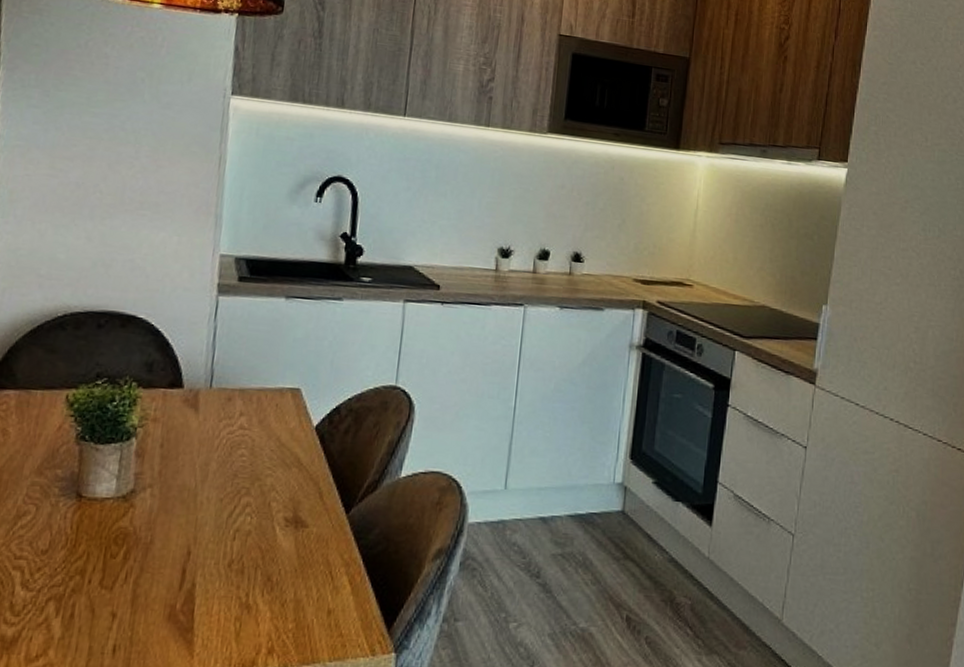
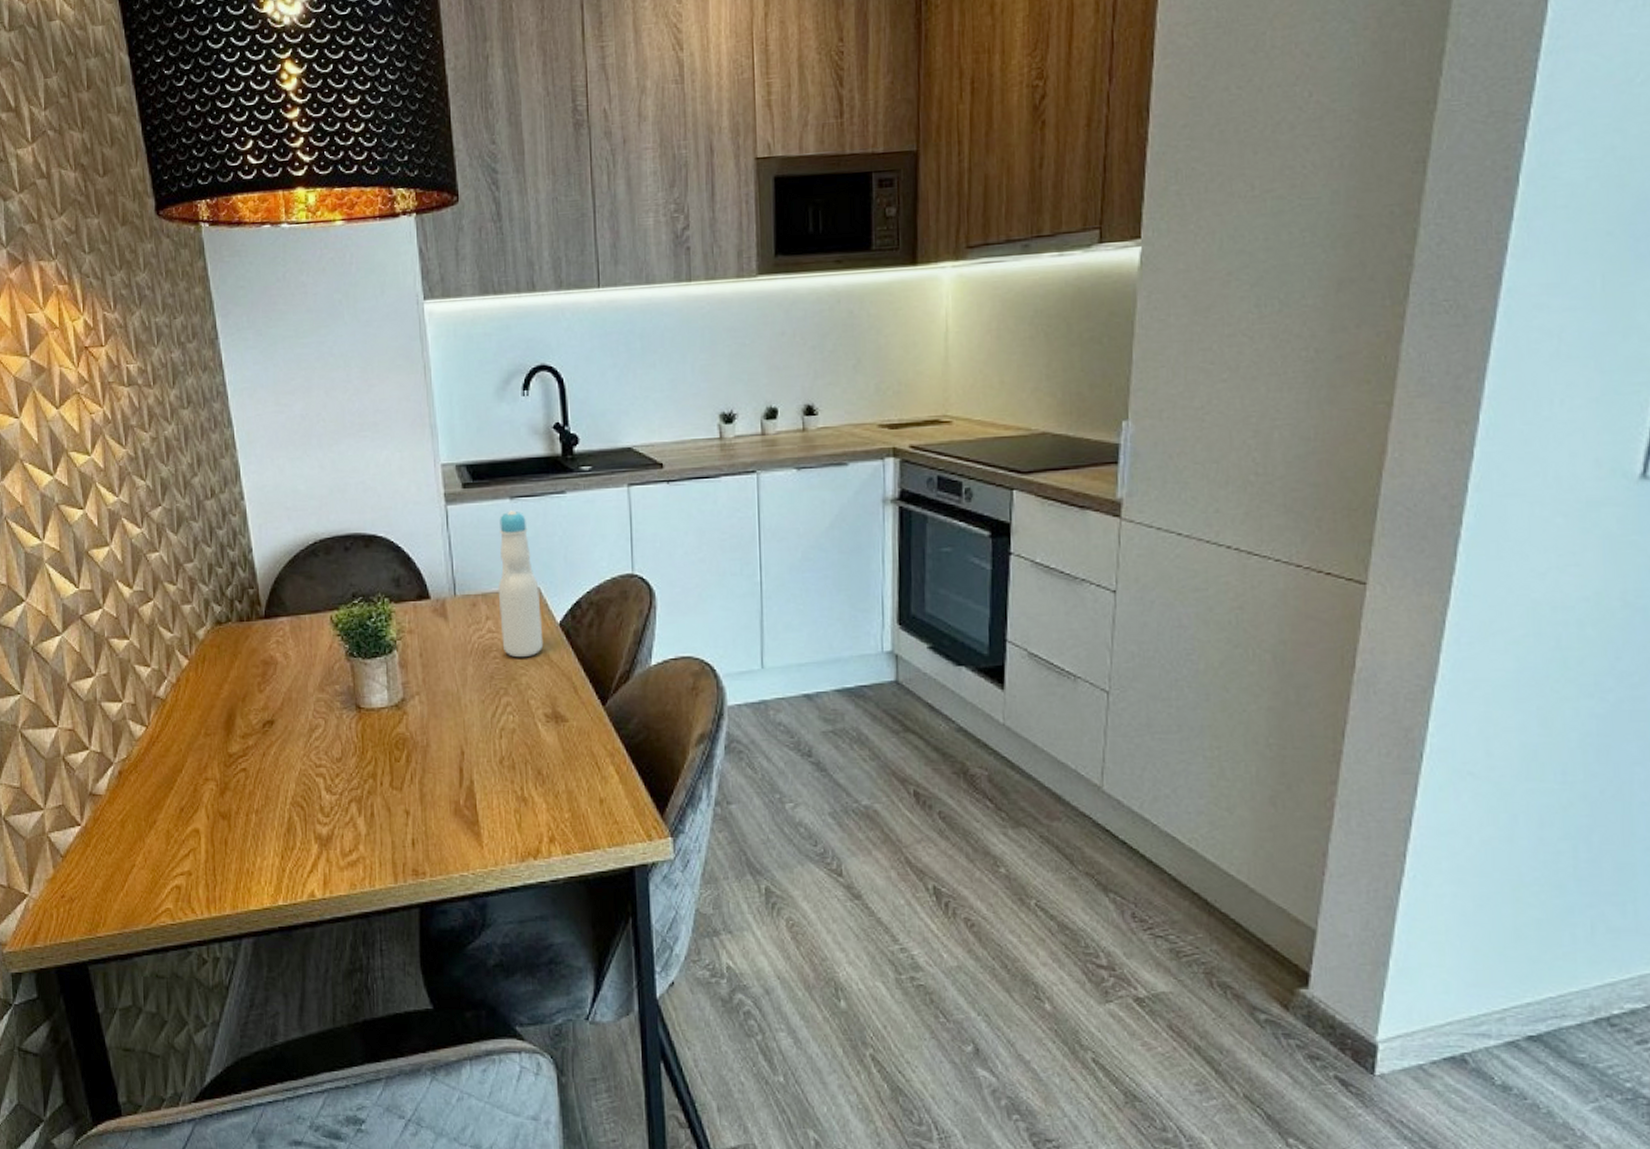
bottle: none [252,309,301,458] -> present [498,510,544,658]

